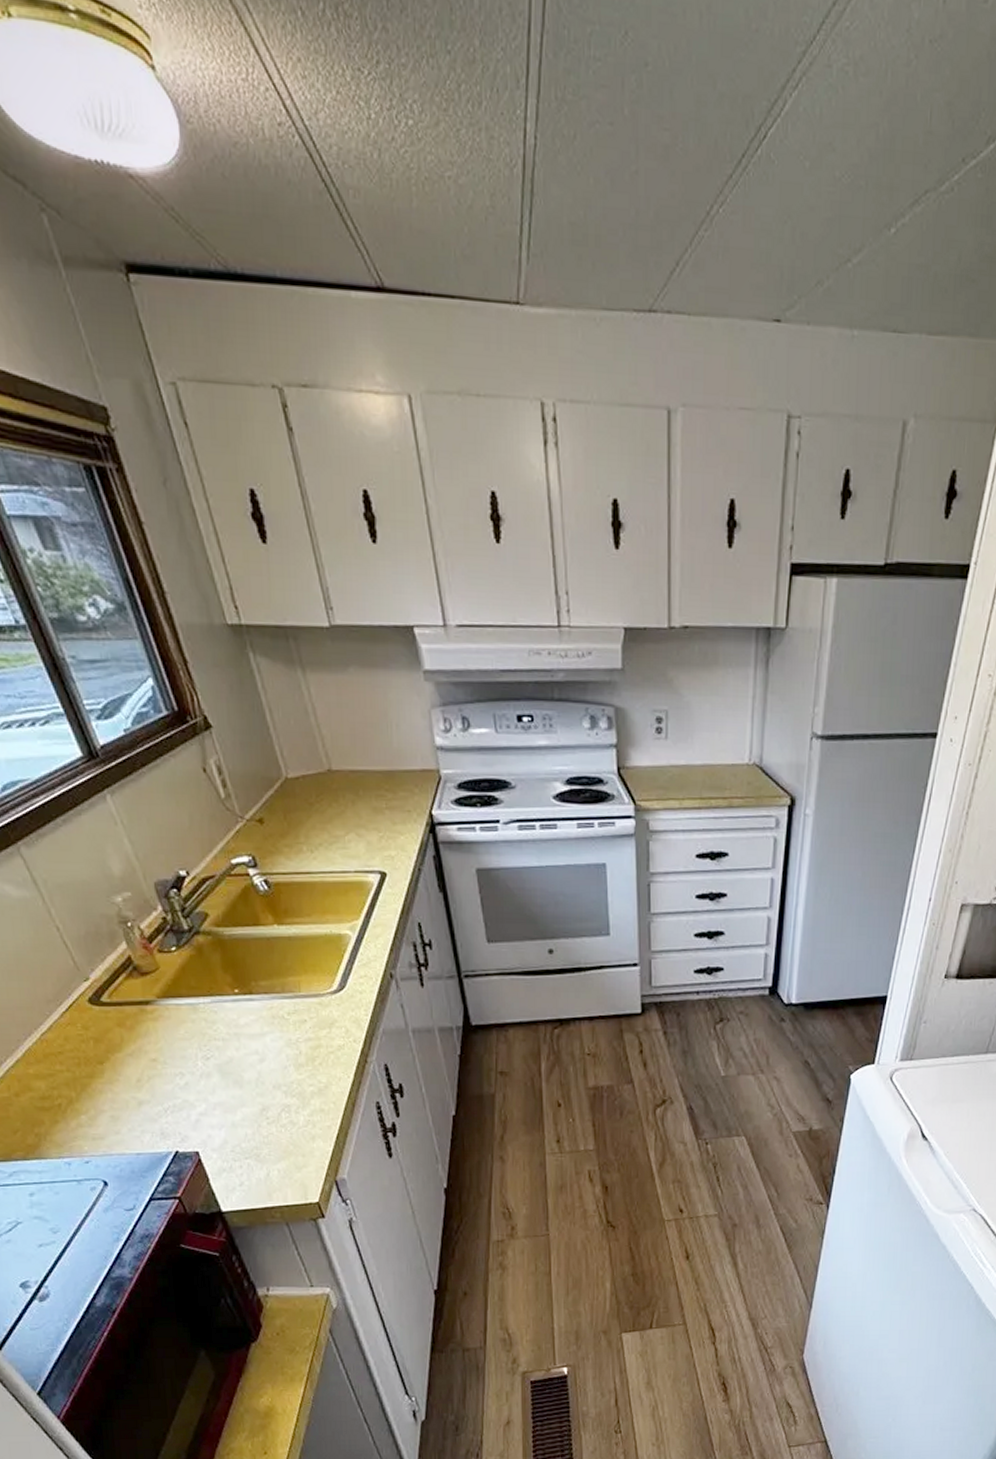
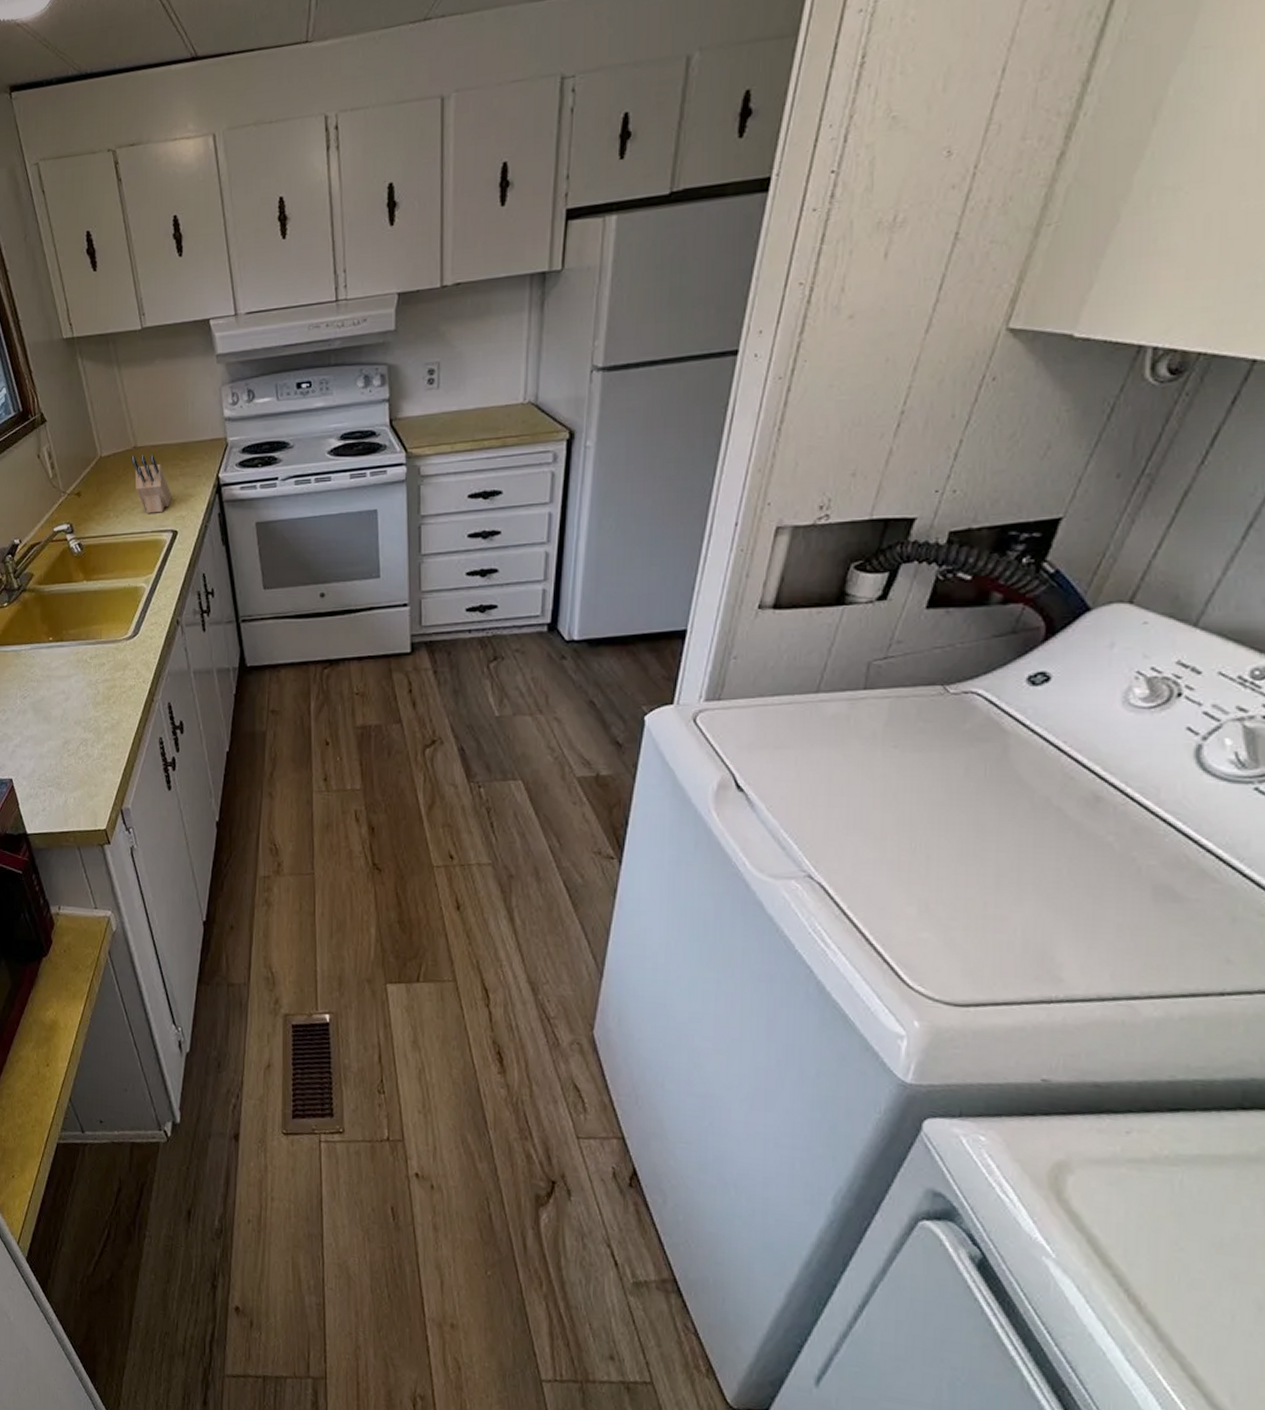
knife block: none [325,780,378,851] -> present [131,454,172,514]

